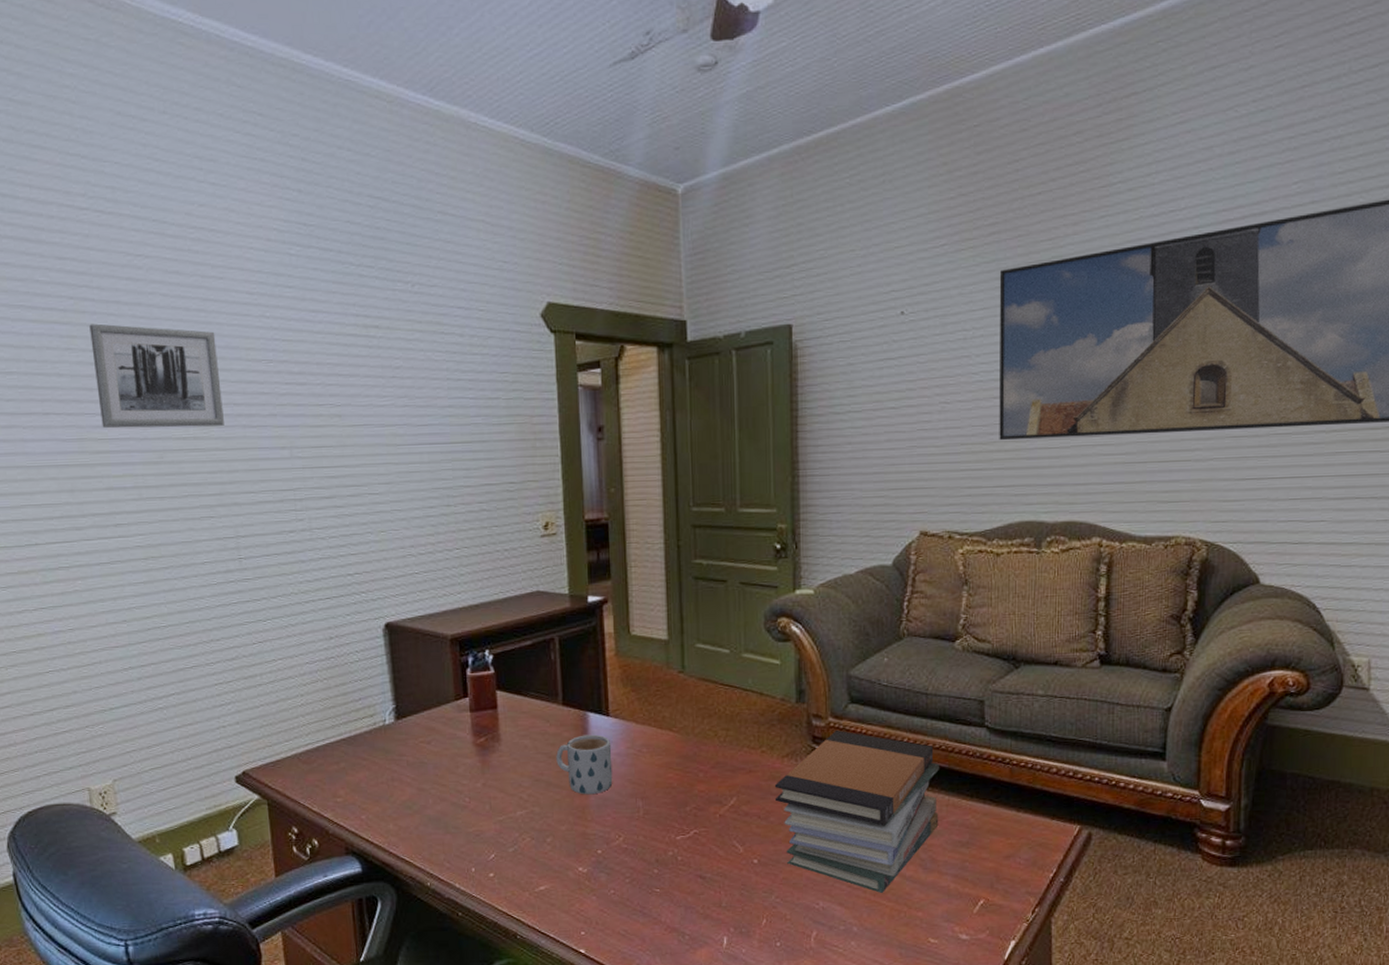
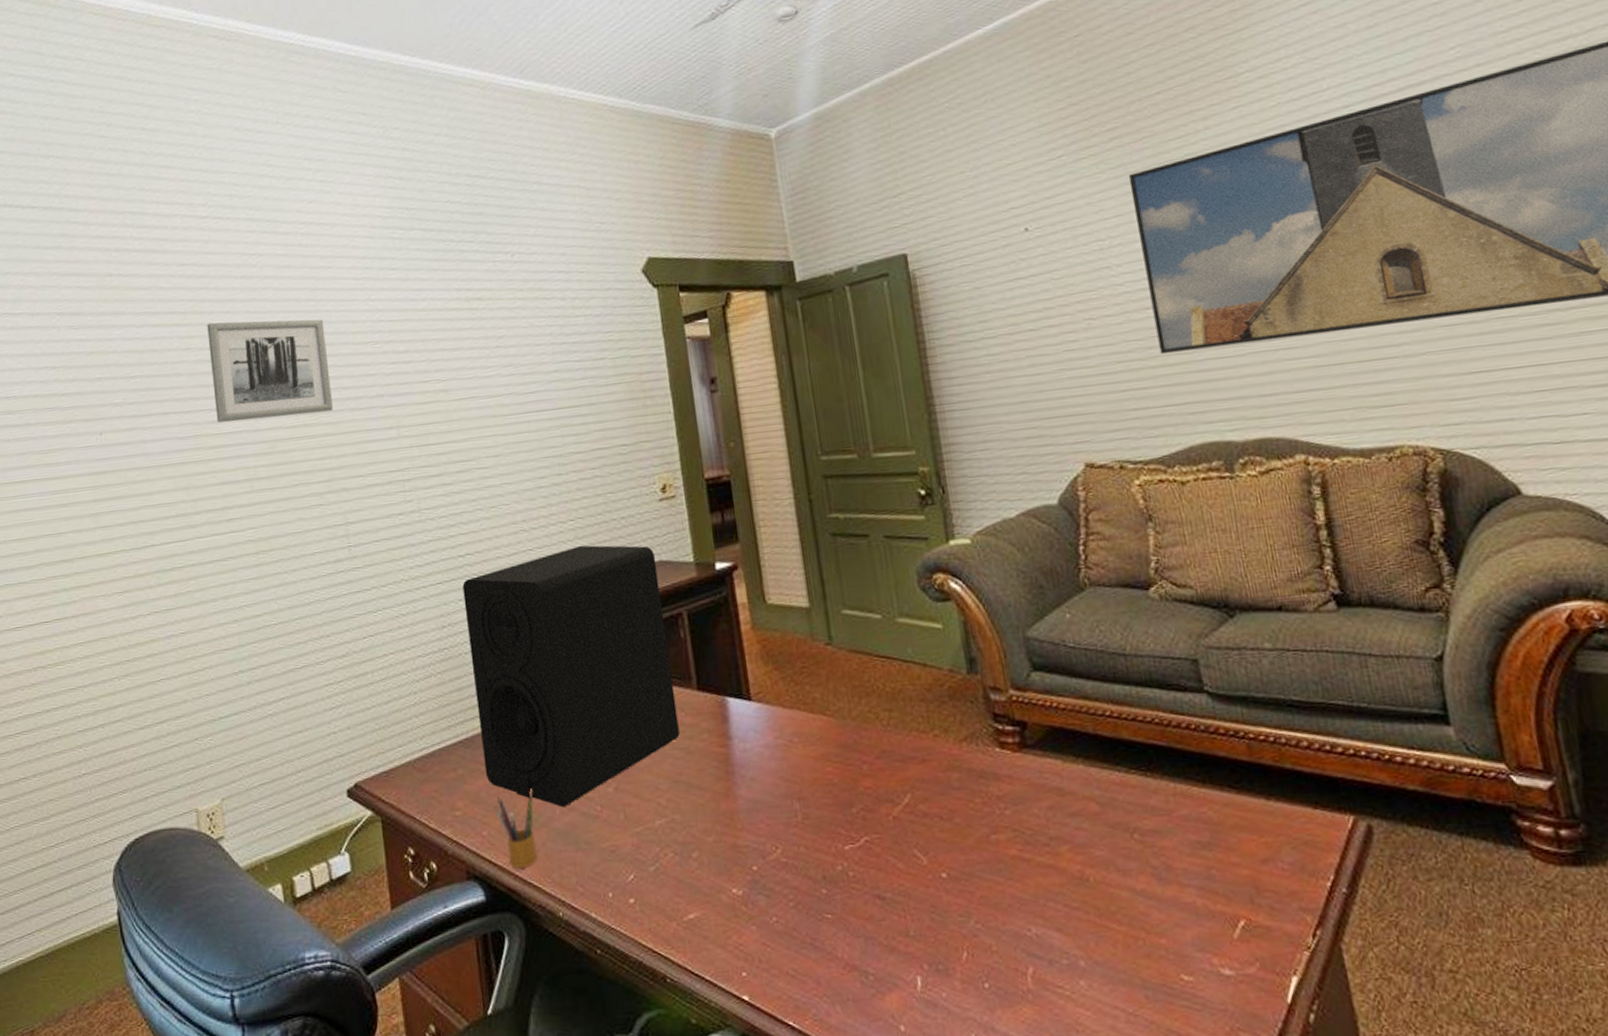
speaker: none [350,572,544,798] -> present [462,545,680,808]
pencil box: none [373,782,410,848] -> present [494,789,538,870]
mug: present [556,734,613,795] -> none [695,723,763,798]
book stack: present [774,729,940,893] -> none [954,704,1168,914]

